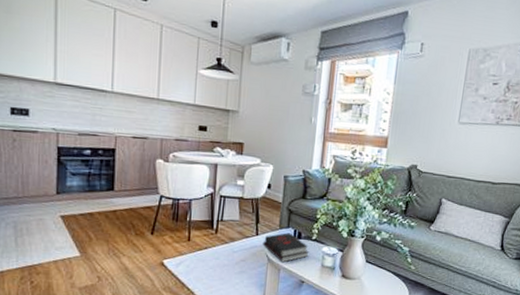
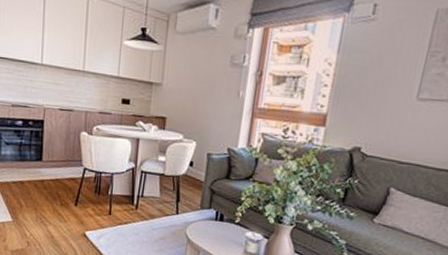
hardback book: present [262,232,309,263] -> none [182,213,232,245]

